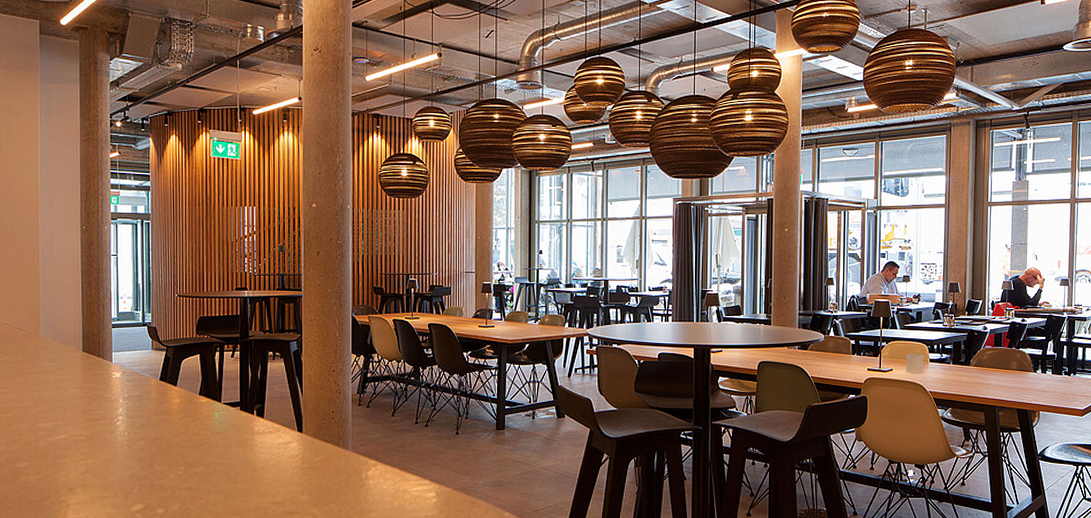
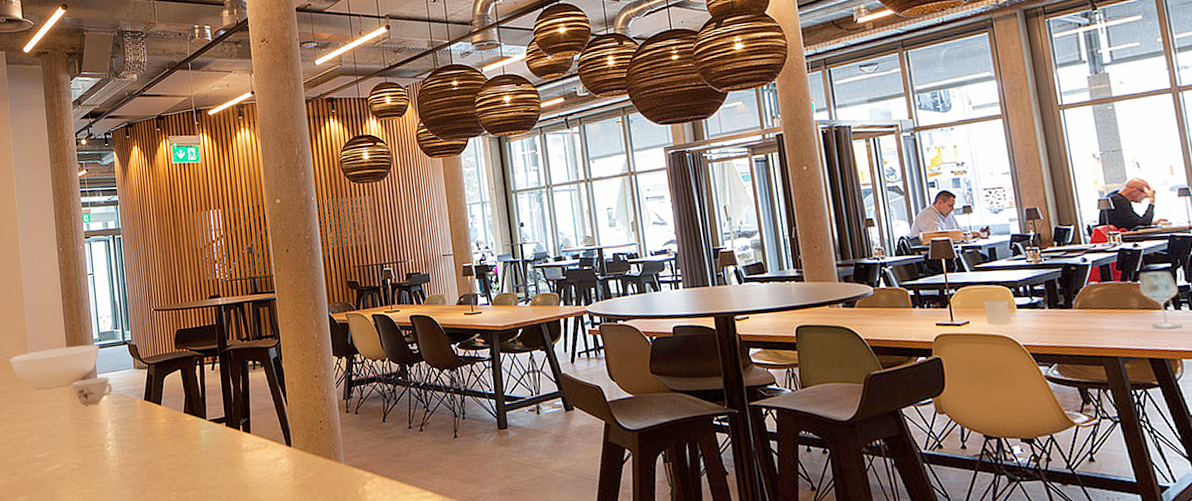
bowl: none [19,323,118,362] -> present [9,344,100,390]
teacup: none [84,356,127,381] -> present [71,377,112,406]
wine glass: none [1019,341,1047,388] -> present [1138,271,1182,329]

